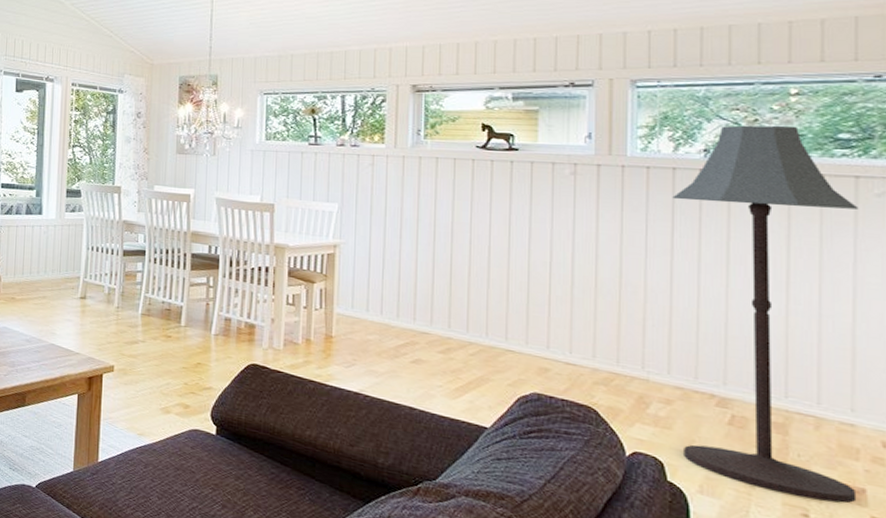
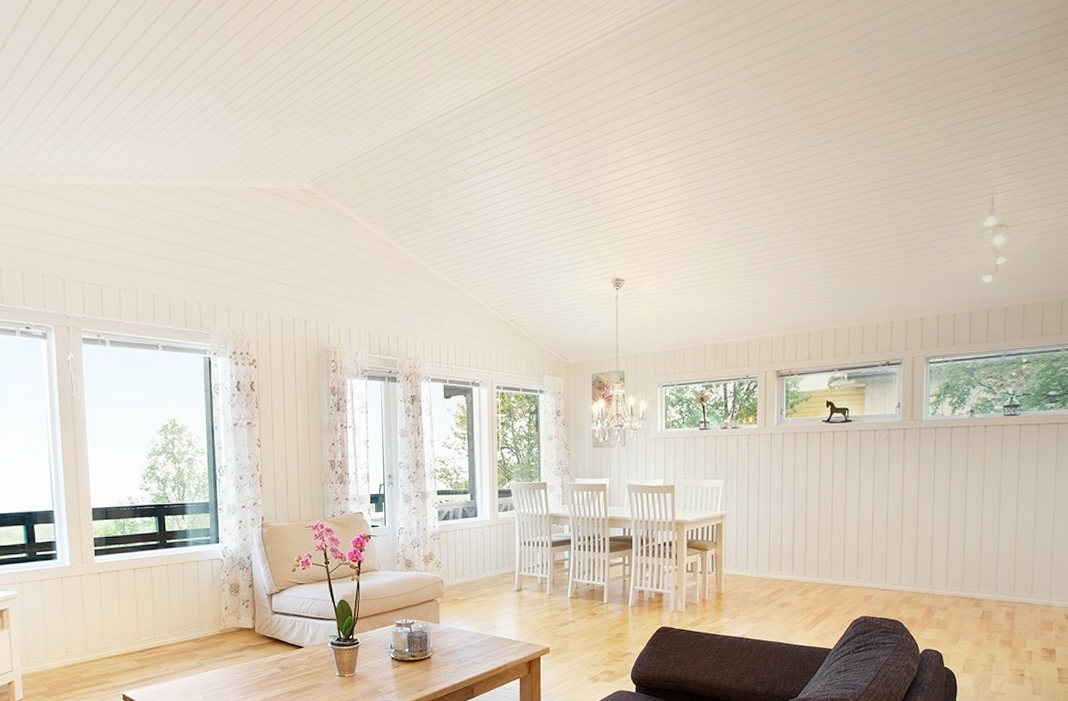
floor lamp: present [672,125,859,504] -> none [951,387,1059,663]

